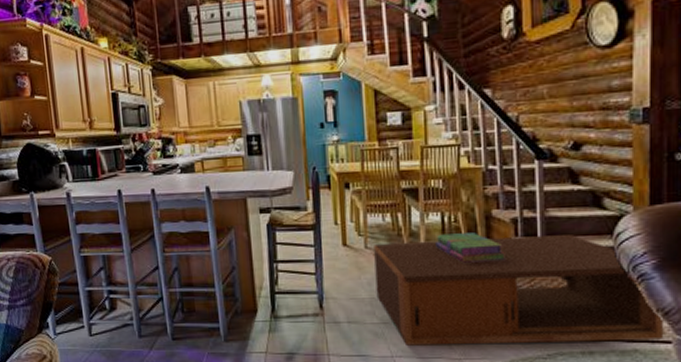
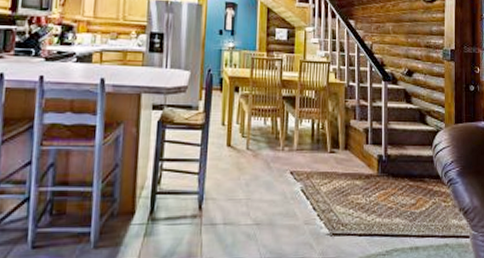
coffee table: present [374,235,664,346] -> none [252,145,465,247]
stack of books: present [436,233,505,263] -> none [306,139,358,166]

